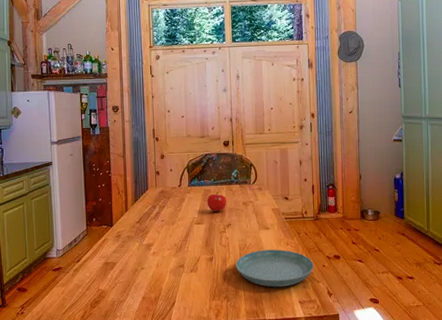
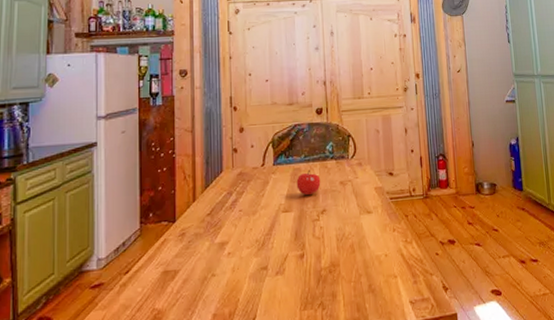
saucer: present [235,249,314,288] -> none [332,237,426,286]

